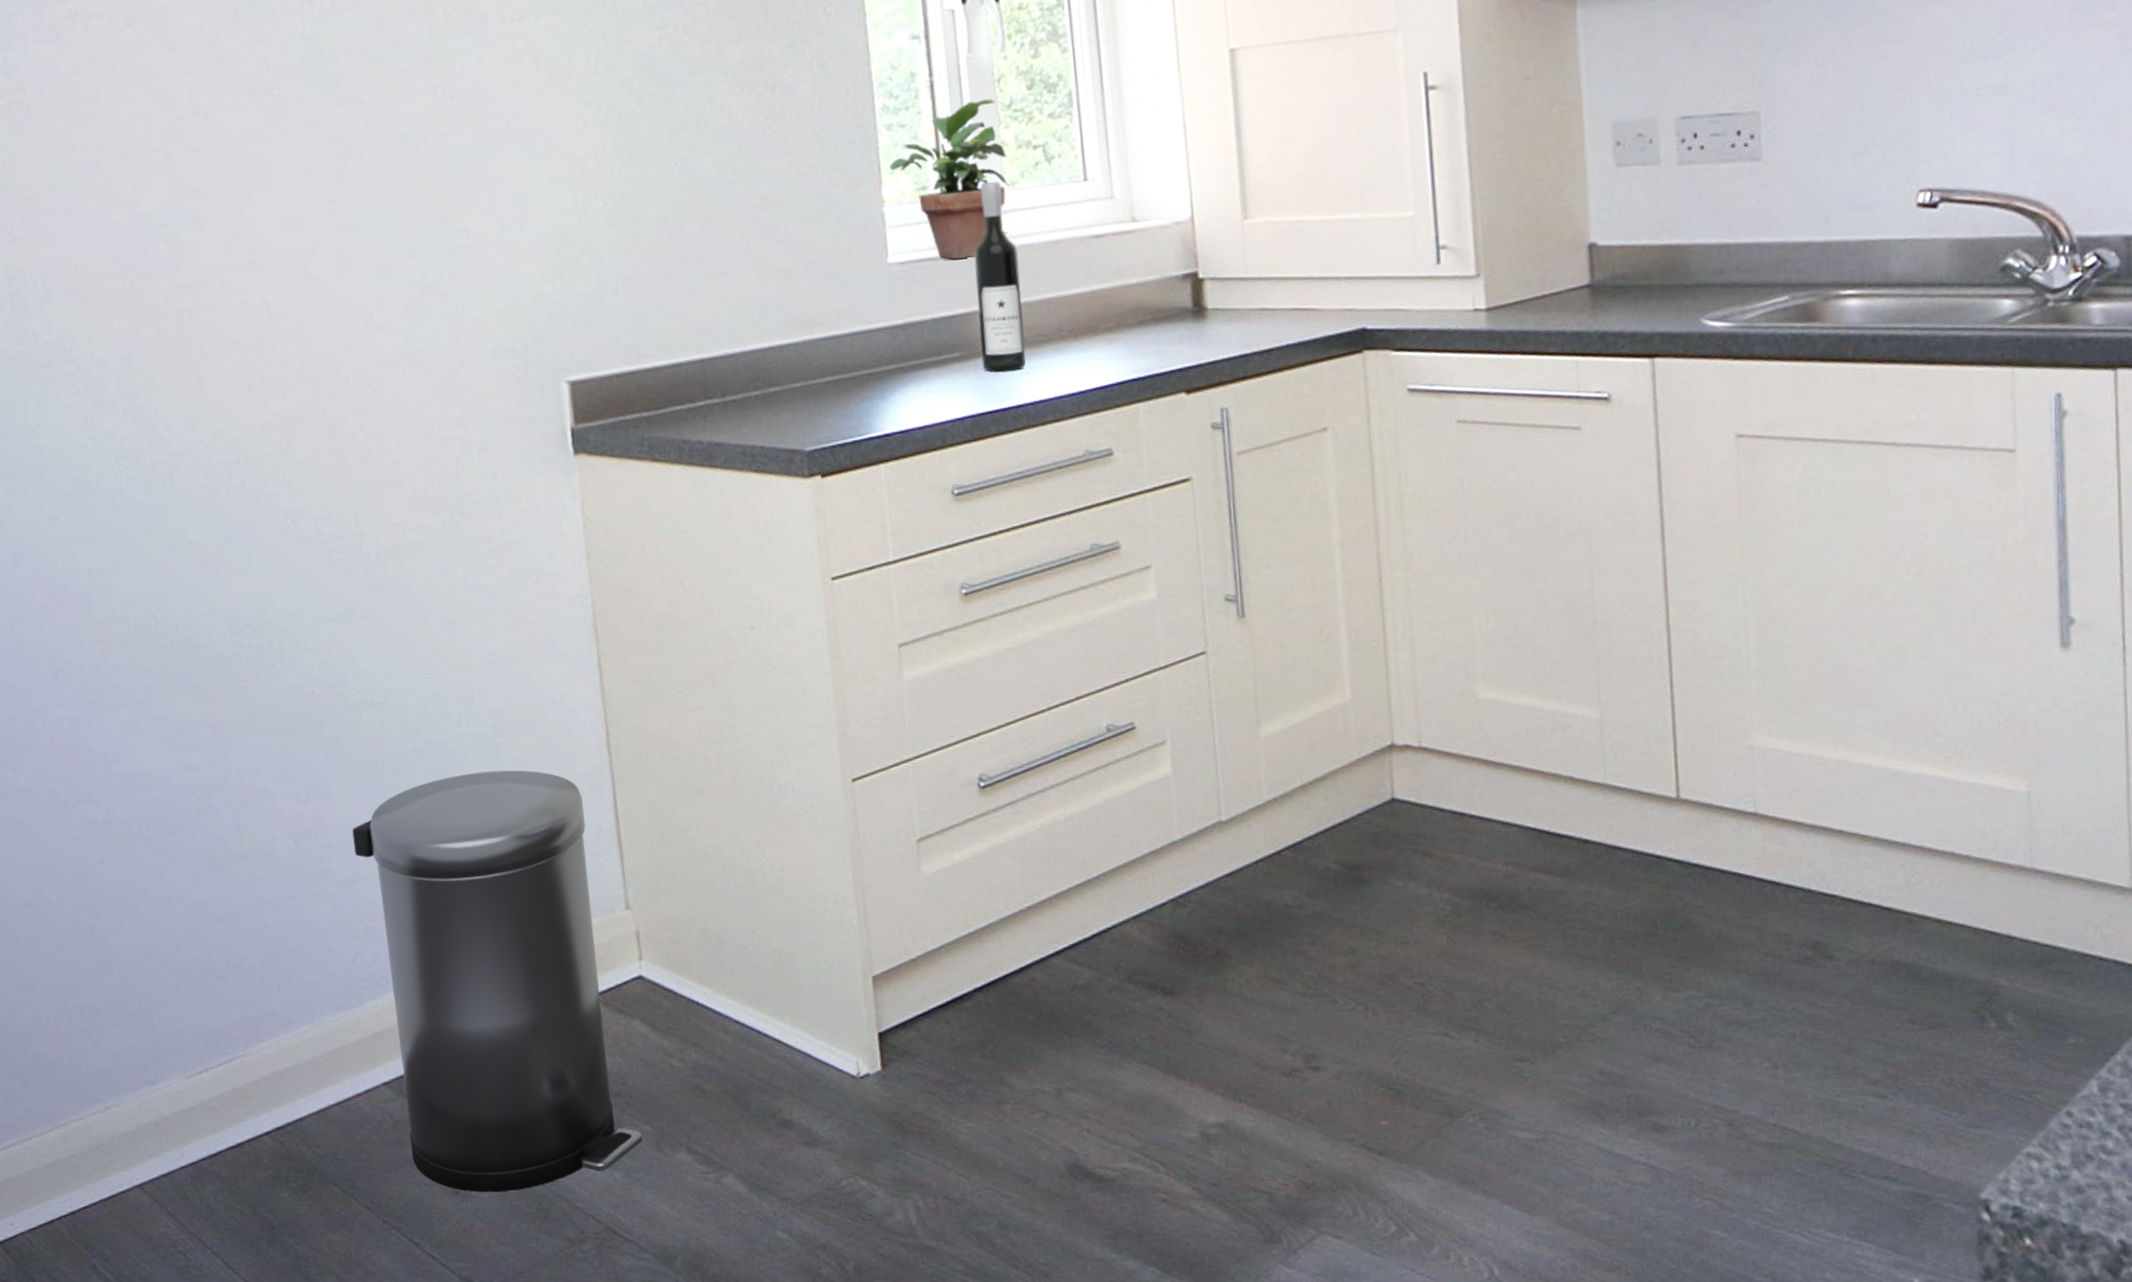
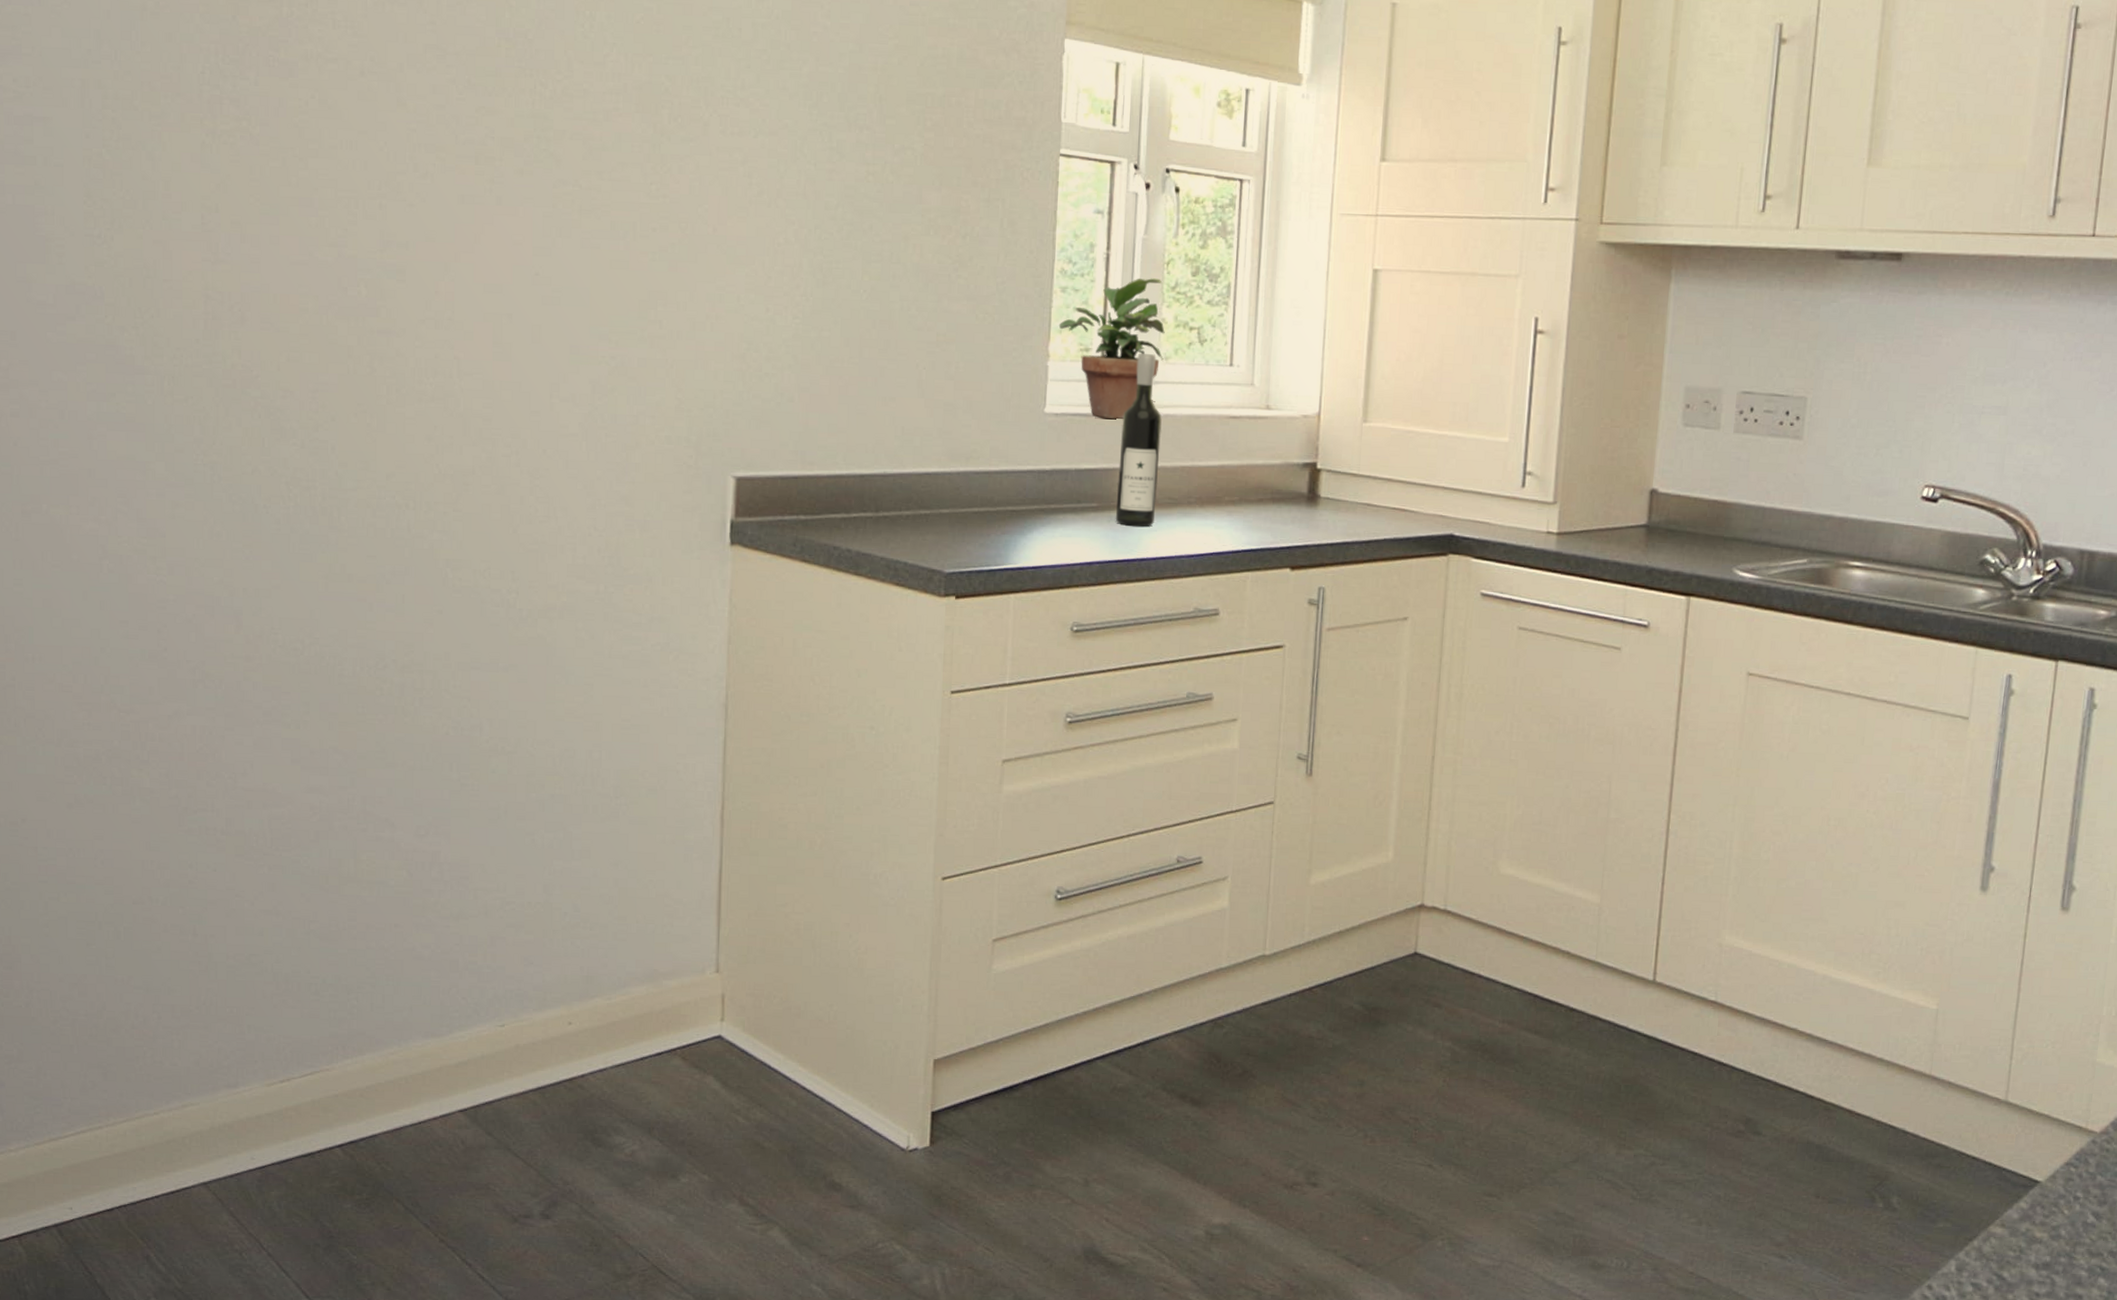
pedal bin: present [352,770,643,1192] -> none [465,828,700,1223]

